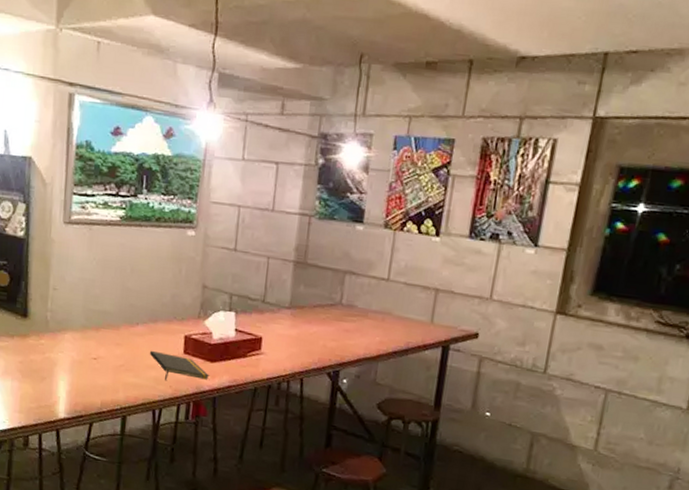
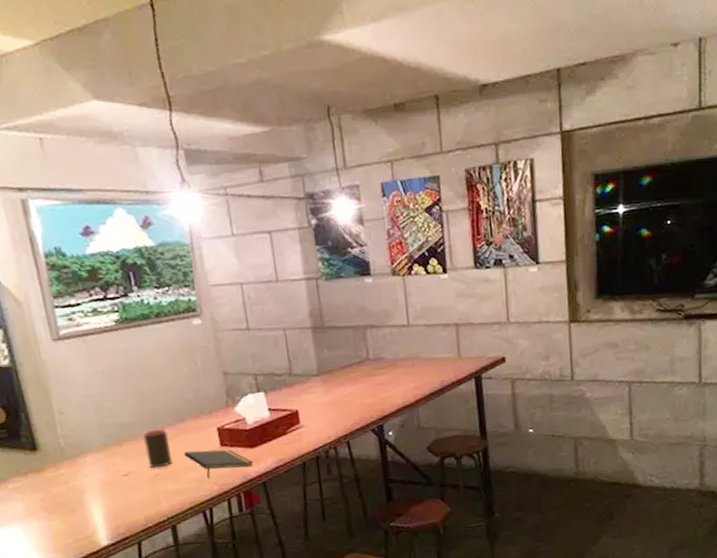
cup: none [116,323,141,360] -> present [142,428,173,468]

